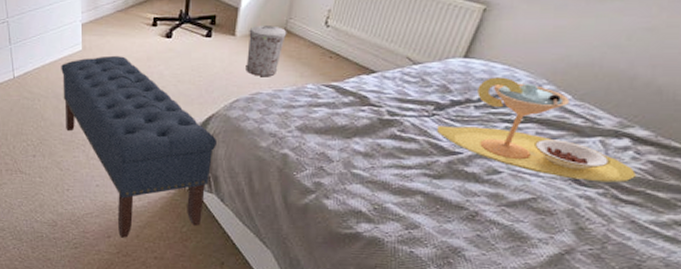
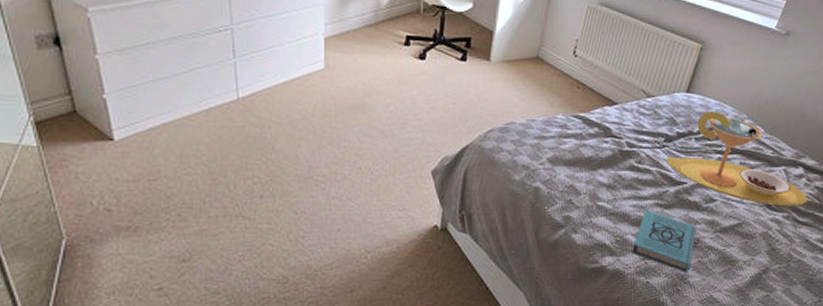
bench: present [61,55,216,238] -> none [298,76,470,291]
trash can: present [246,25,287,77] -> none [500,52,539,106]
book: none [393,179,474,247] -> present [632,210,696,274]

